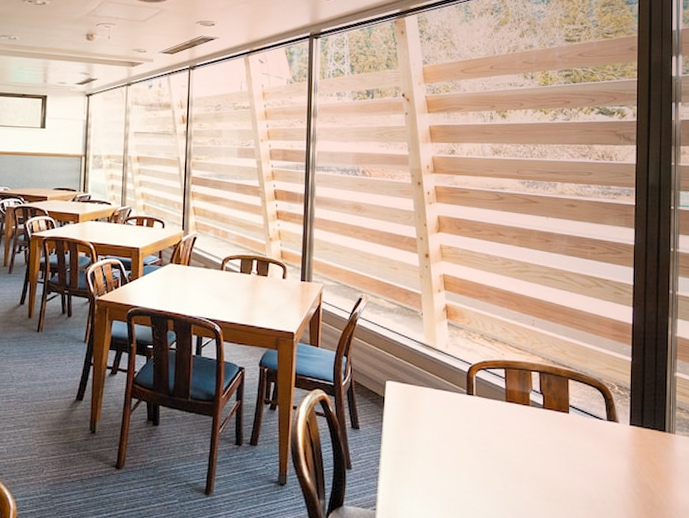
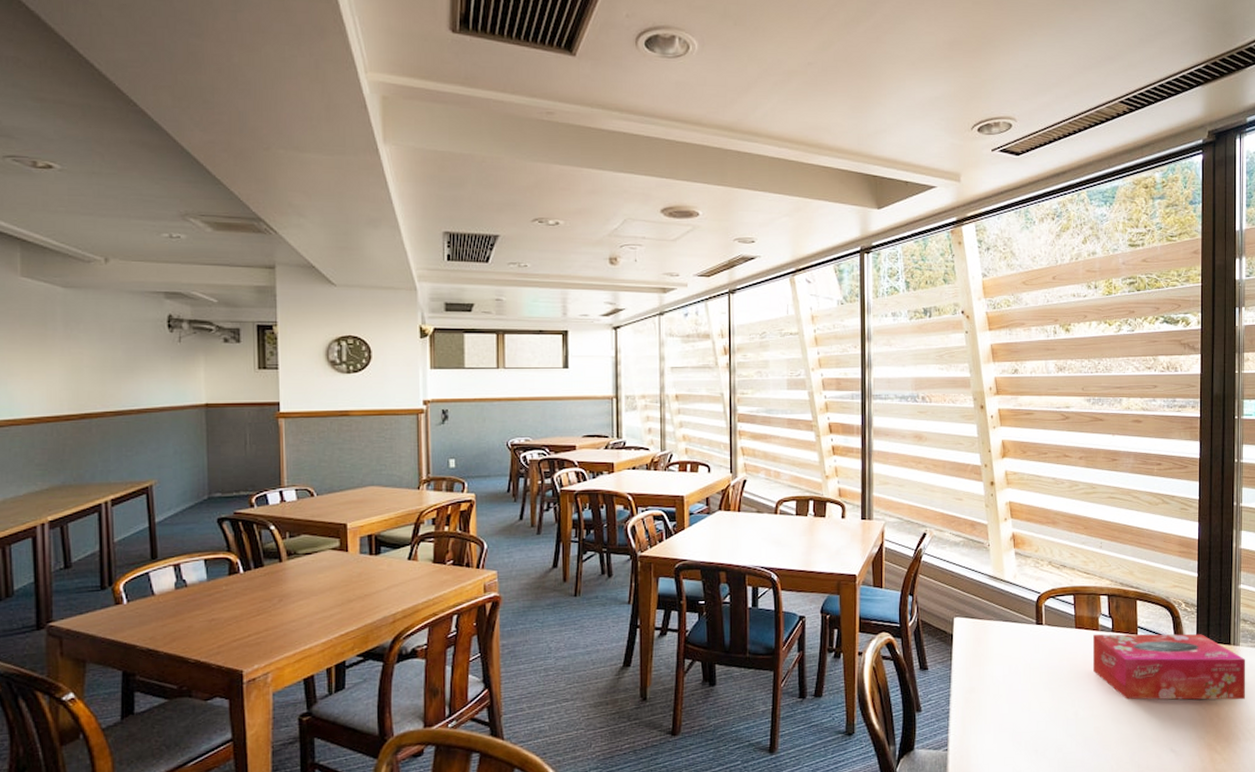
tissue box: none [523,409,681,489] -> present [1093,634,1245,700]

